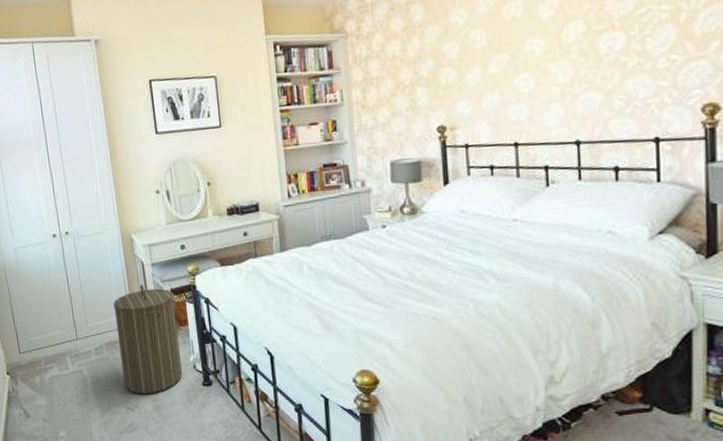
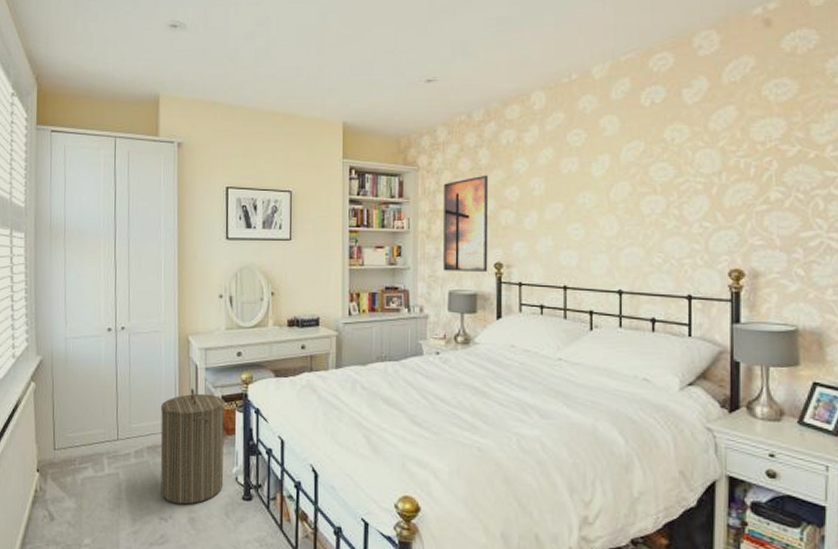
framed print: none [376,32,431,141] -> present [443,175,489,272]

